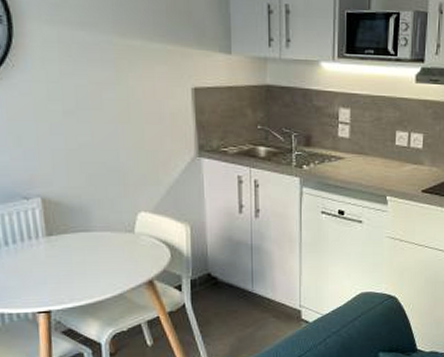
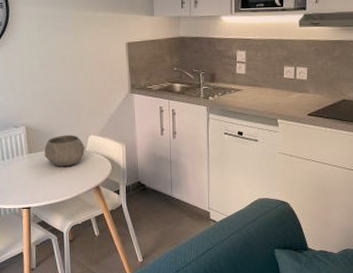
bowl: none [71,211,133,255] -> present [44,135,85,167]

